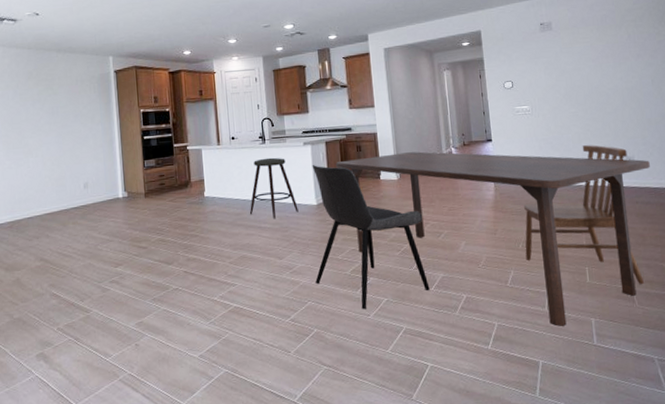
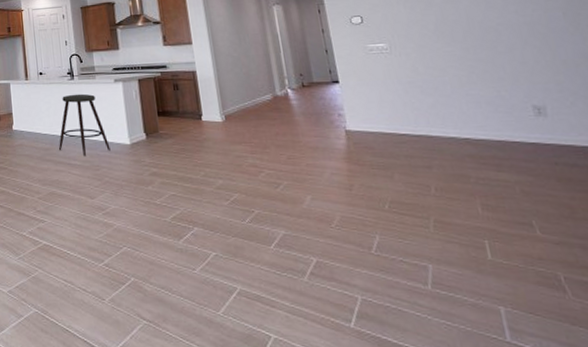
dining chair: present [312,165,430,310] -> none [124,103,269,262]
dining table: present [336,151,650,326] -> none [150,92,573,312]
dining chair: present [523,145,644,284] -> none [387,90,579,270]

